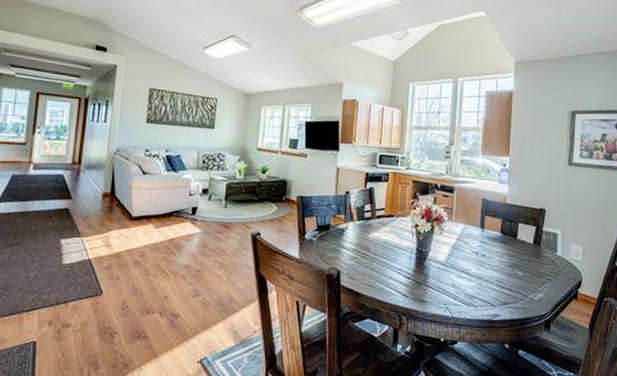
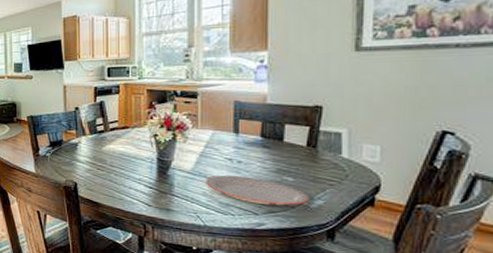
plate: none [455,268,534,298] -> present [206,176,311,206]

